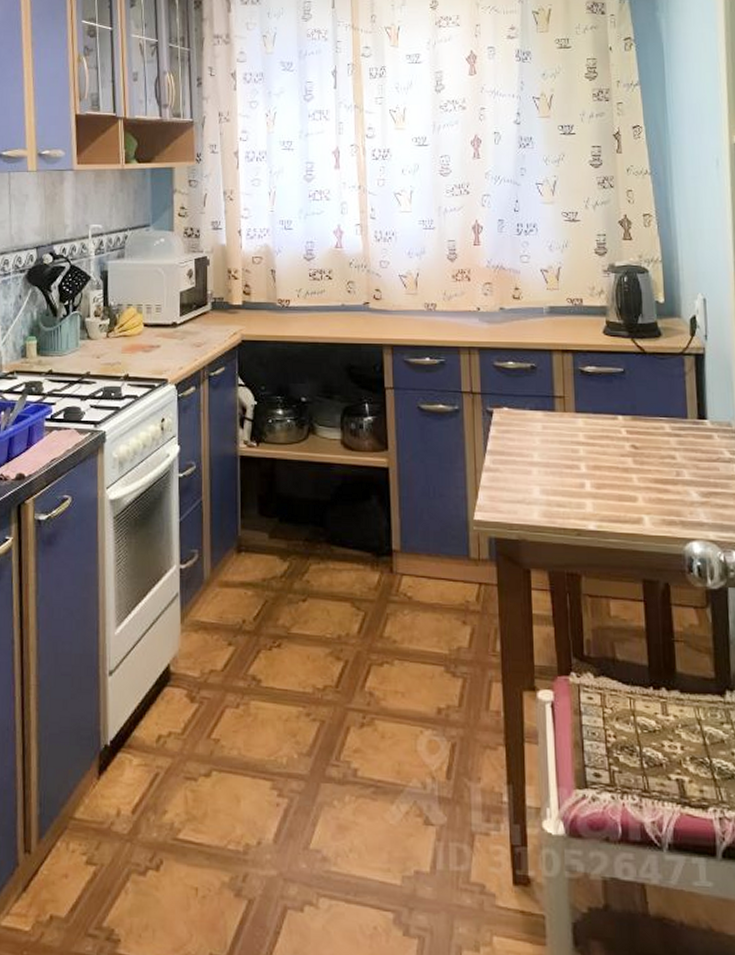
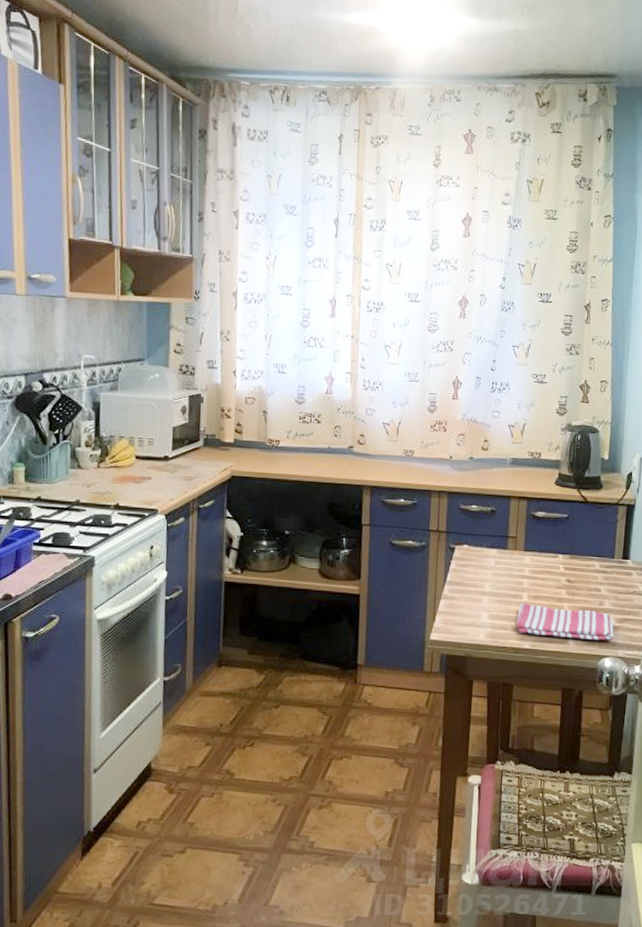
dish towel: none [576,473,701,520] -> present [516,602,614,641]

